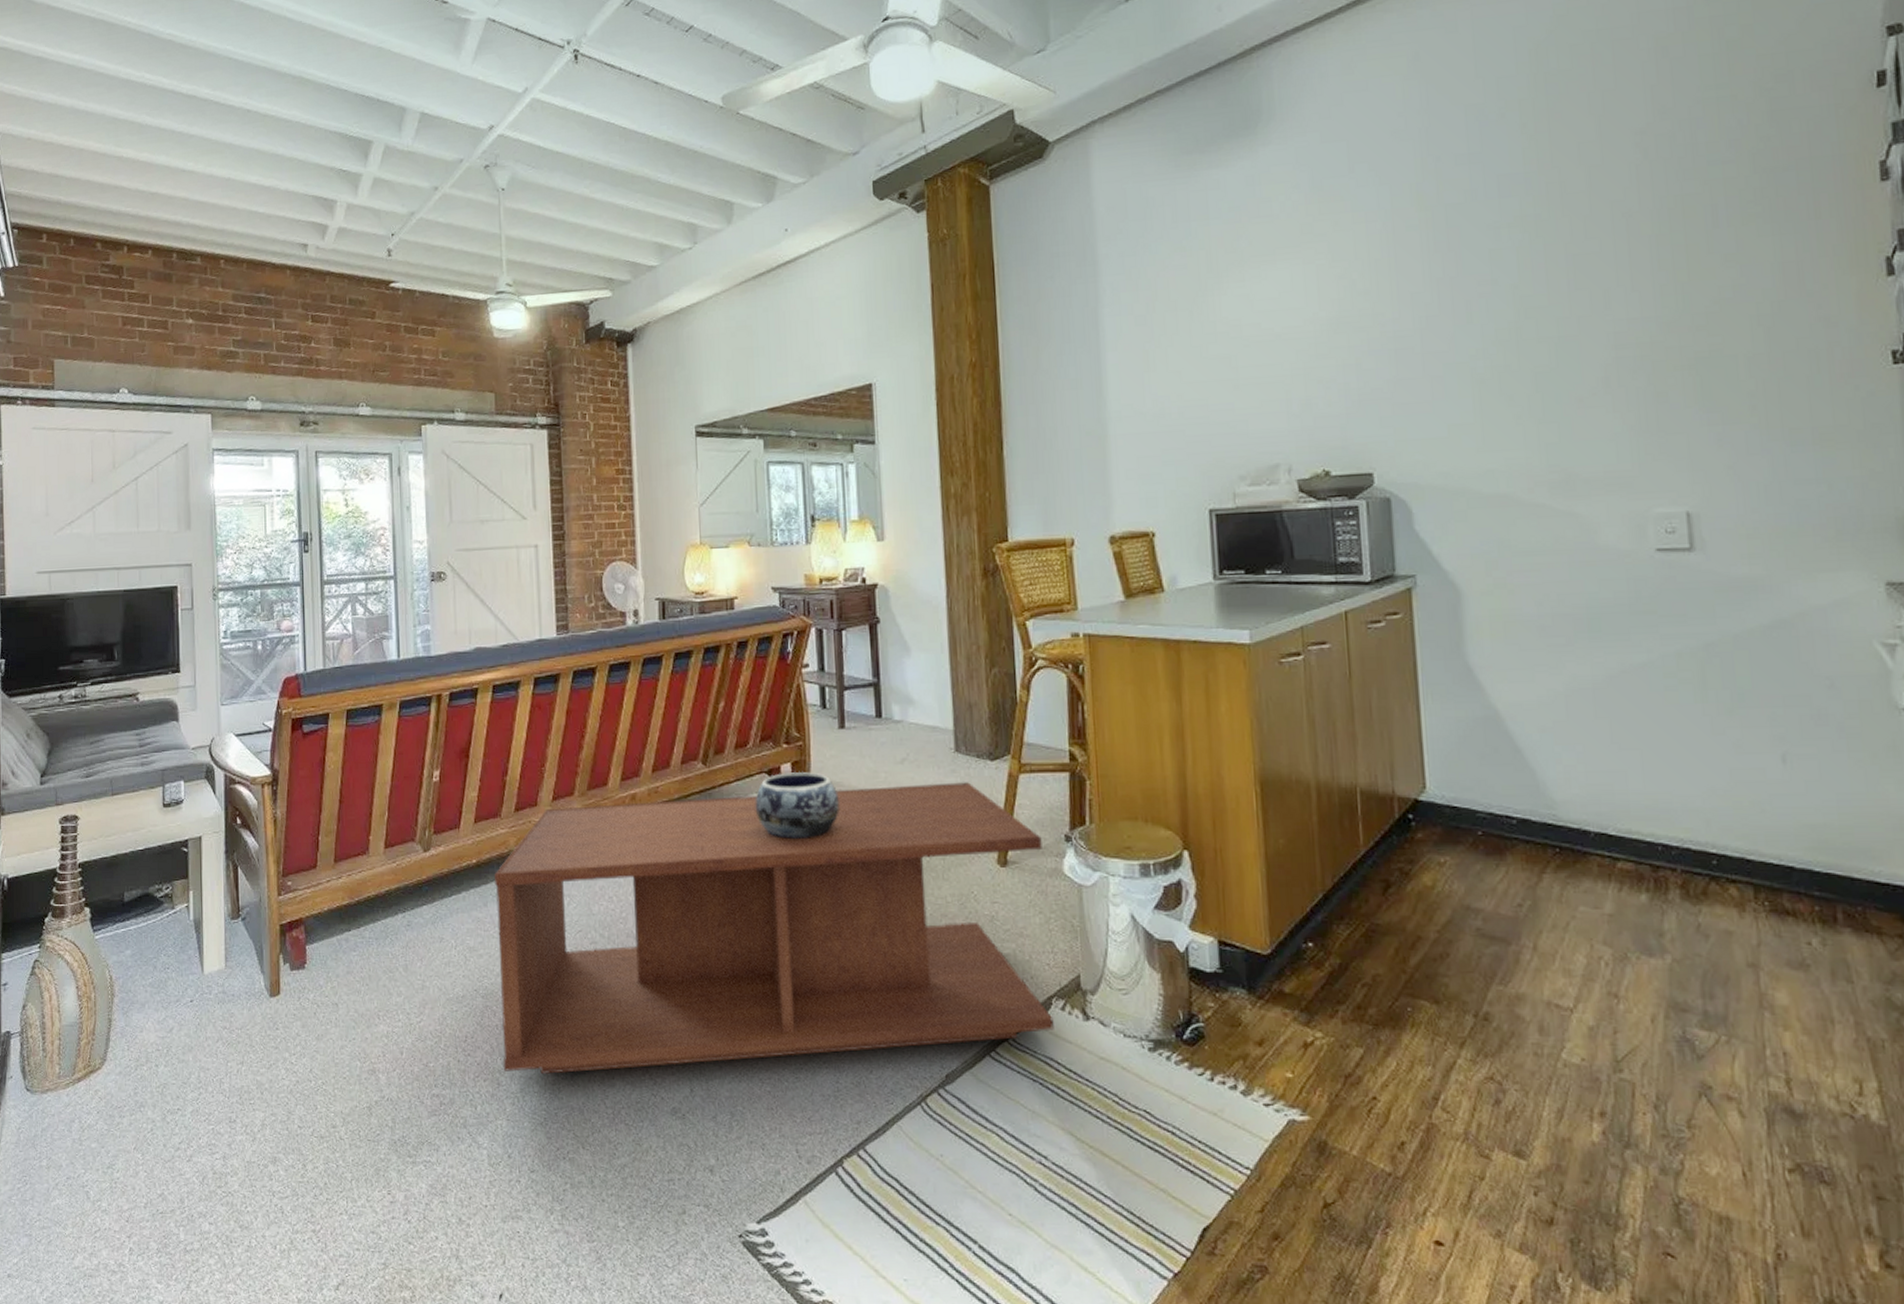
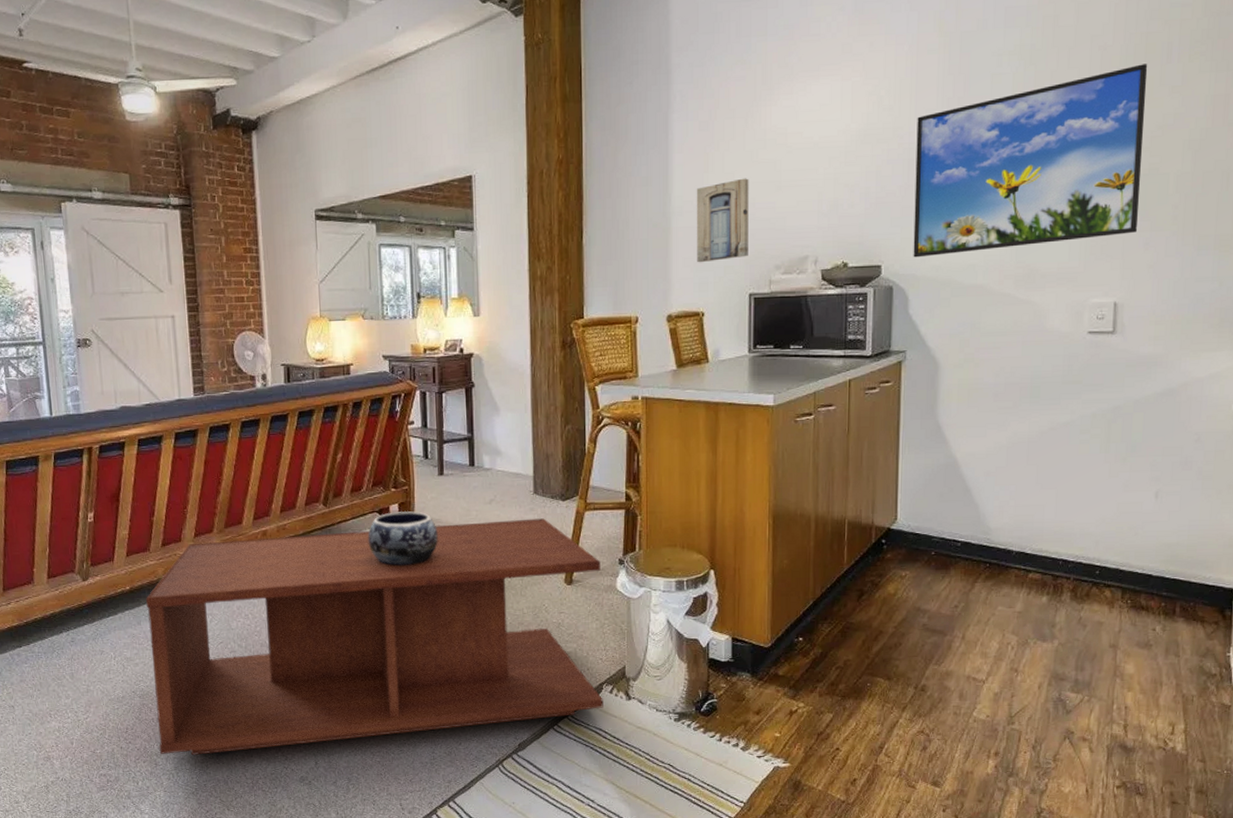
wall art: none [1136,376,1205,475] -> present [696,178,749,263]
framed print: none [1401,230,1705,463] -> present [913,64,1148,258]

